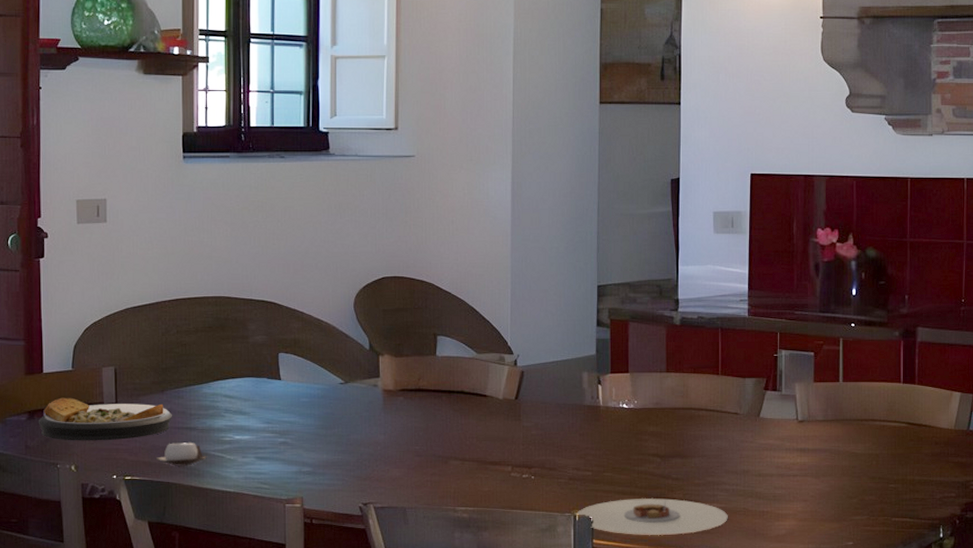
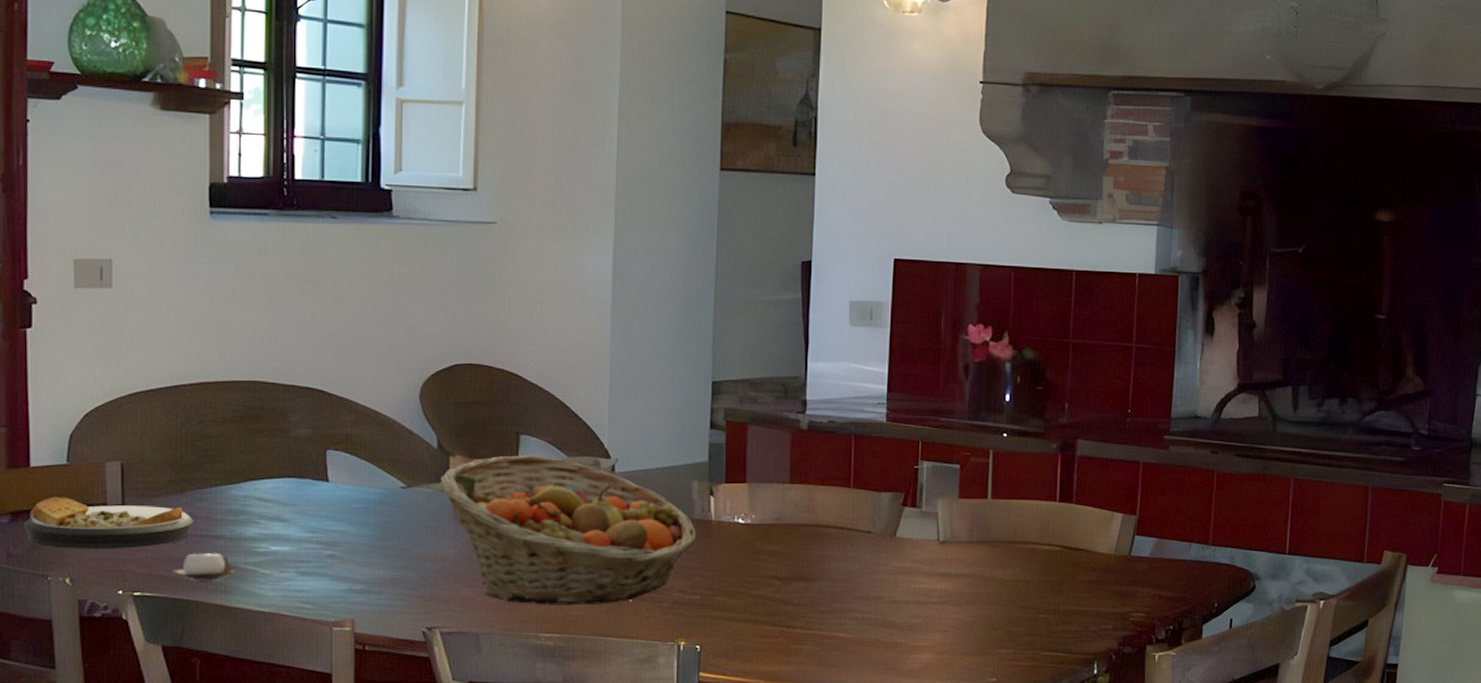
fruit basket: none [372,353,587,483] -> present [440,455,696,605]
plate: present [575,498,728,535] -> none [680,627,856,668]

